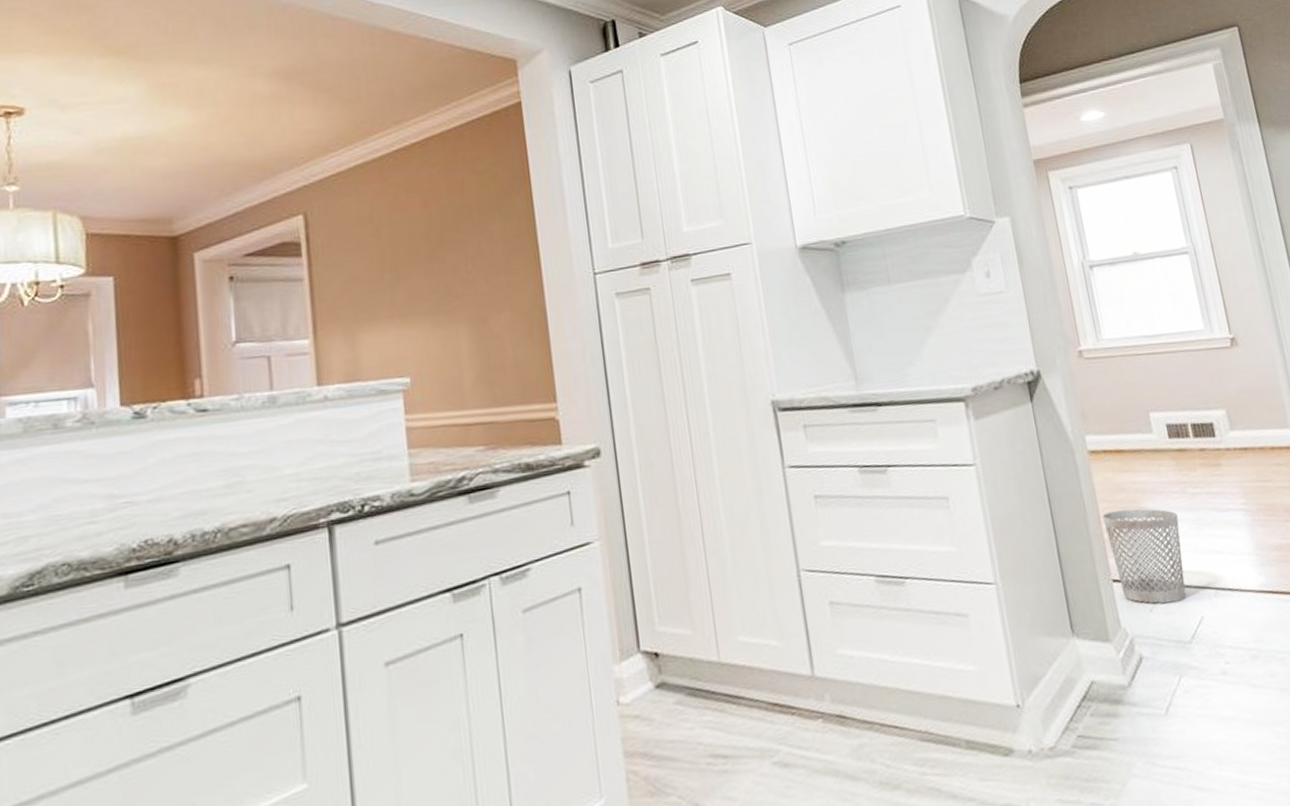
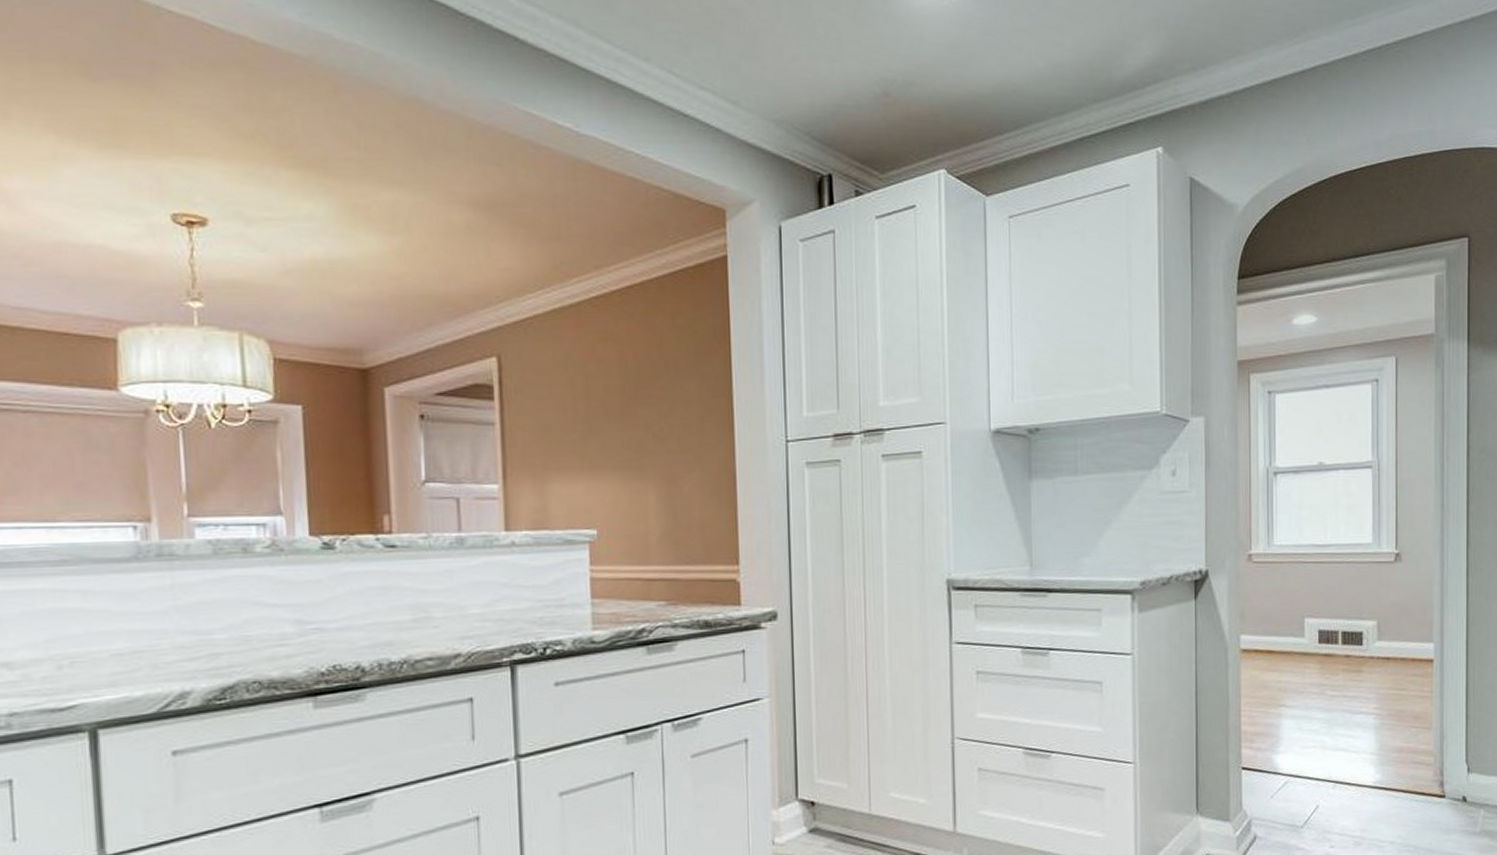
wastebasket: present [1102,508,1186,604] -> none [1243,705,1313,792]

